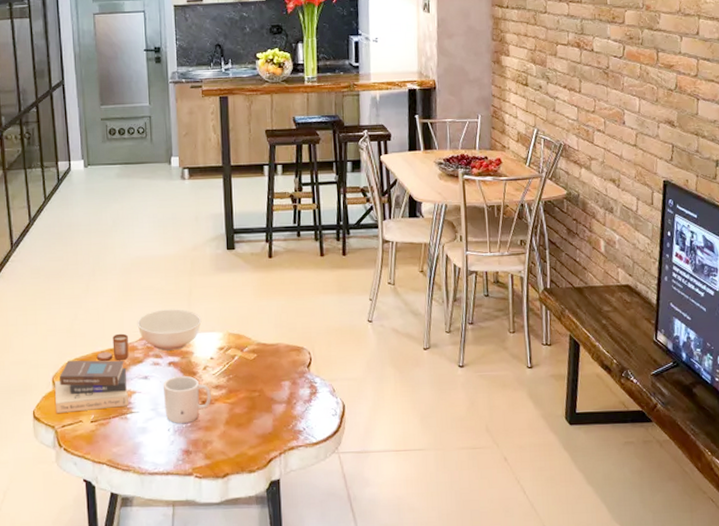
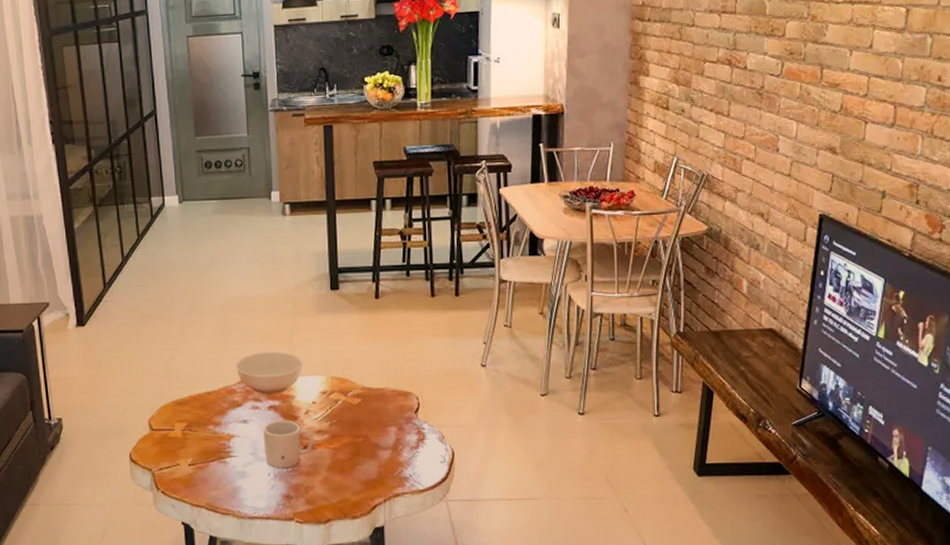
books: present [55,360,130,413] -> none [151,403,228,456]
candle: present [96,333,129,361] -> none [193,376,227,404]

